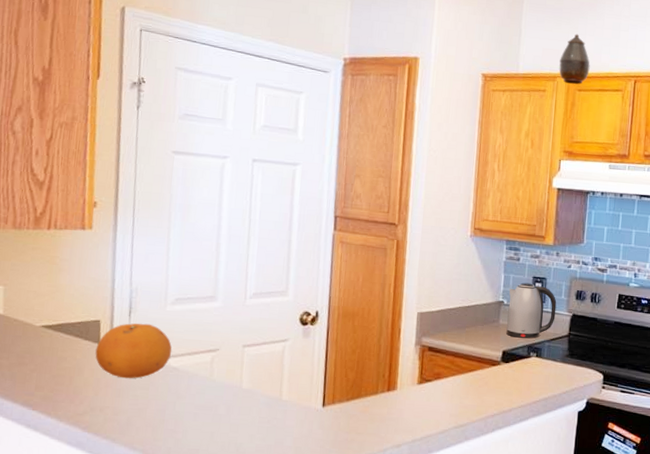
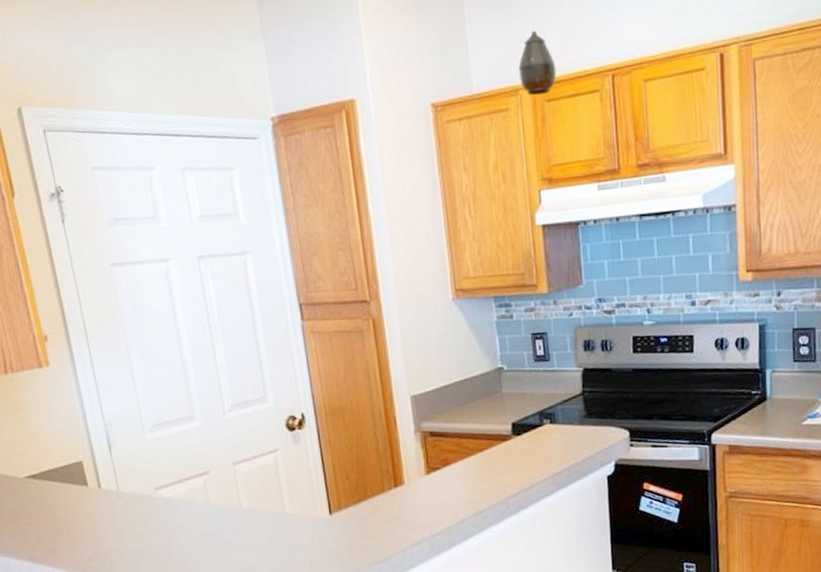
fruit: present [95,323,172,379] -> none [85,456,163,518]
kettle: present [506,282,557,339] -> none [506,341,565,406]

